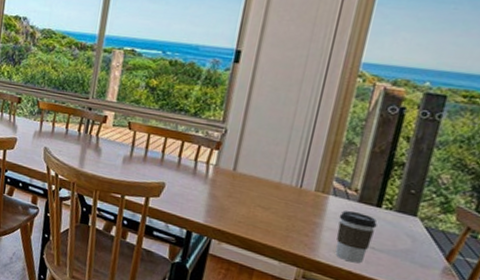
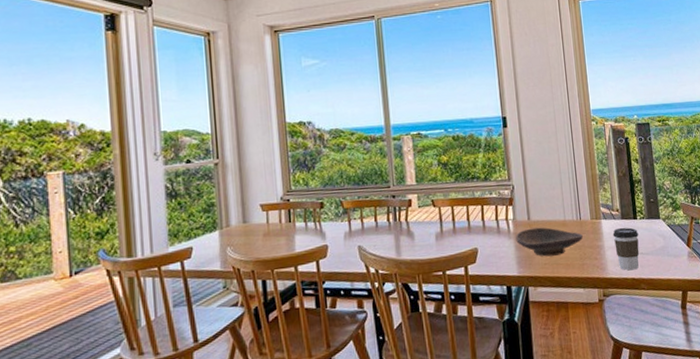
decorative bowl: none [211,179,298,219] -> present [515,227,583,257]

